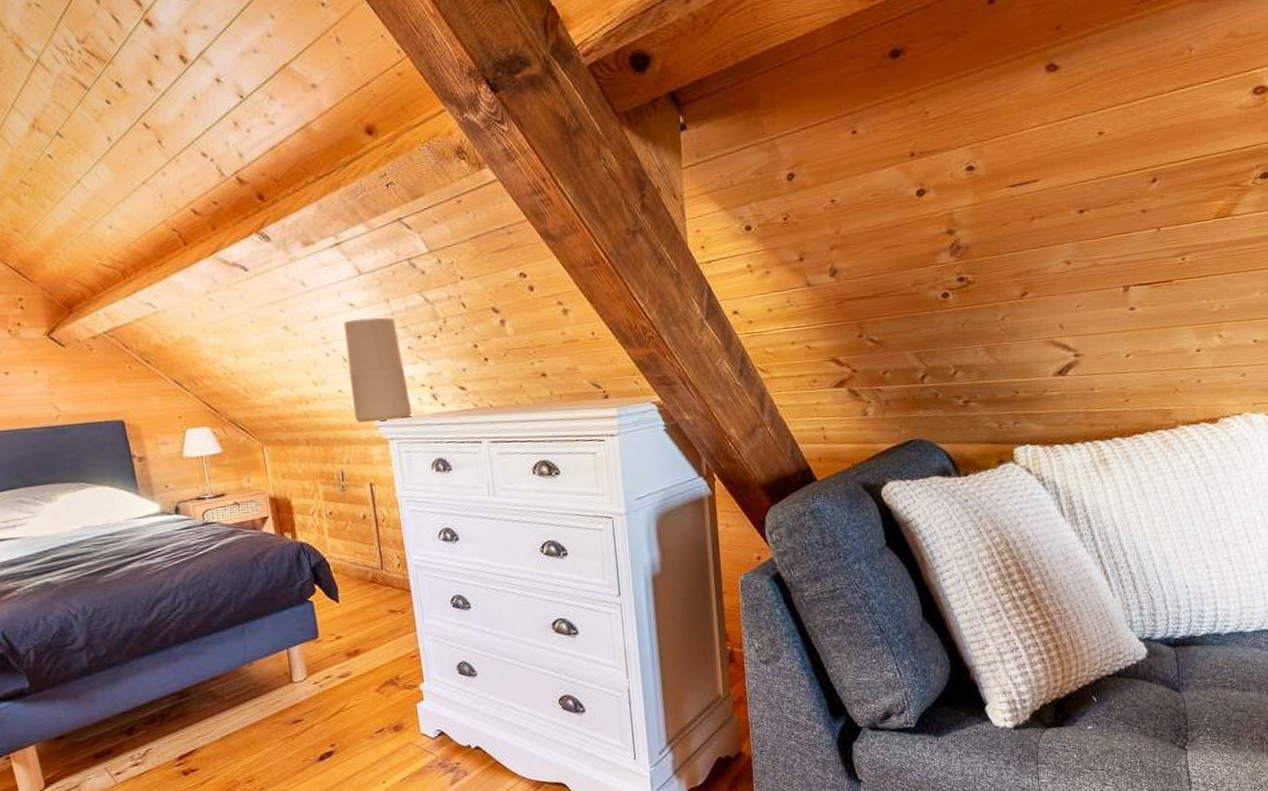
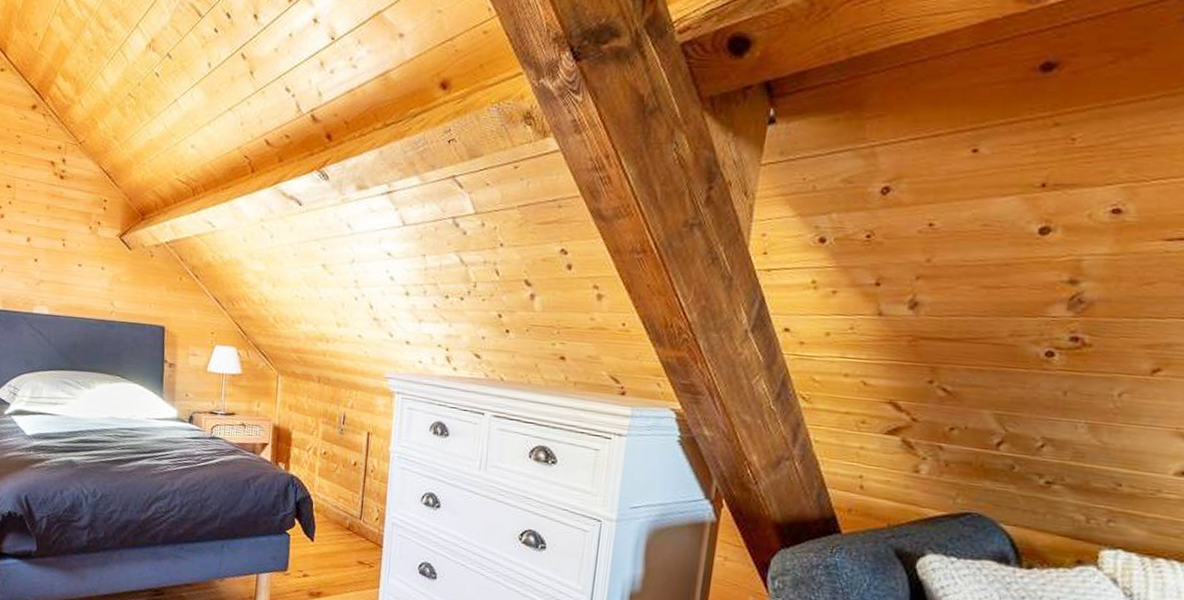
vase: present [343,317,412,424] -> none [368,268,427,375]

